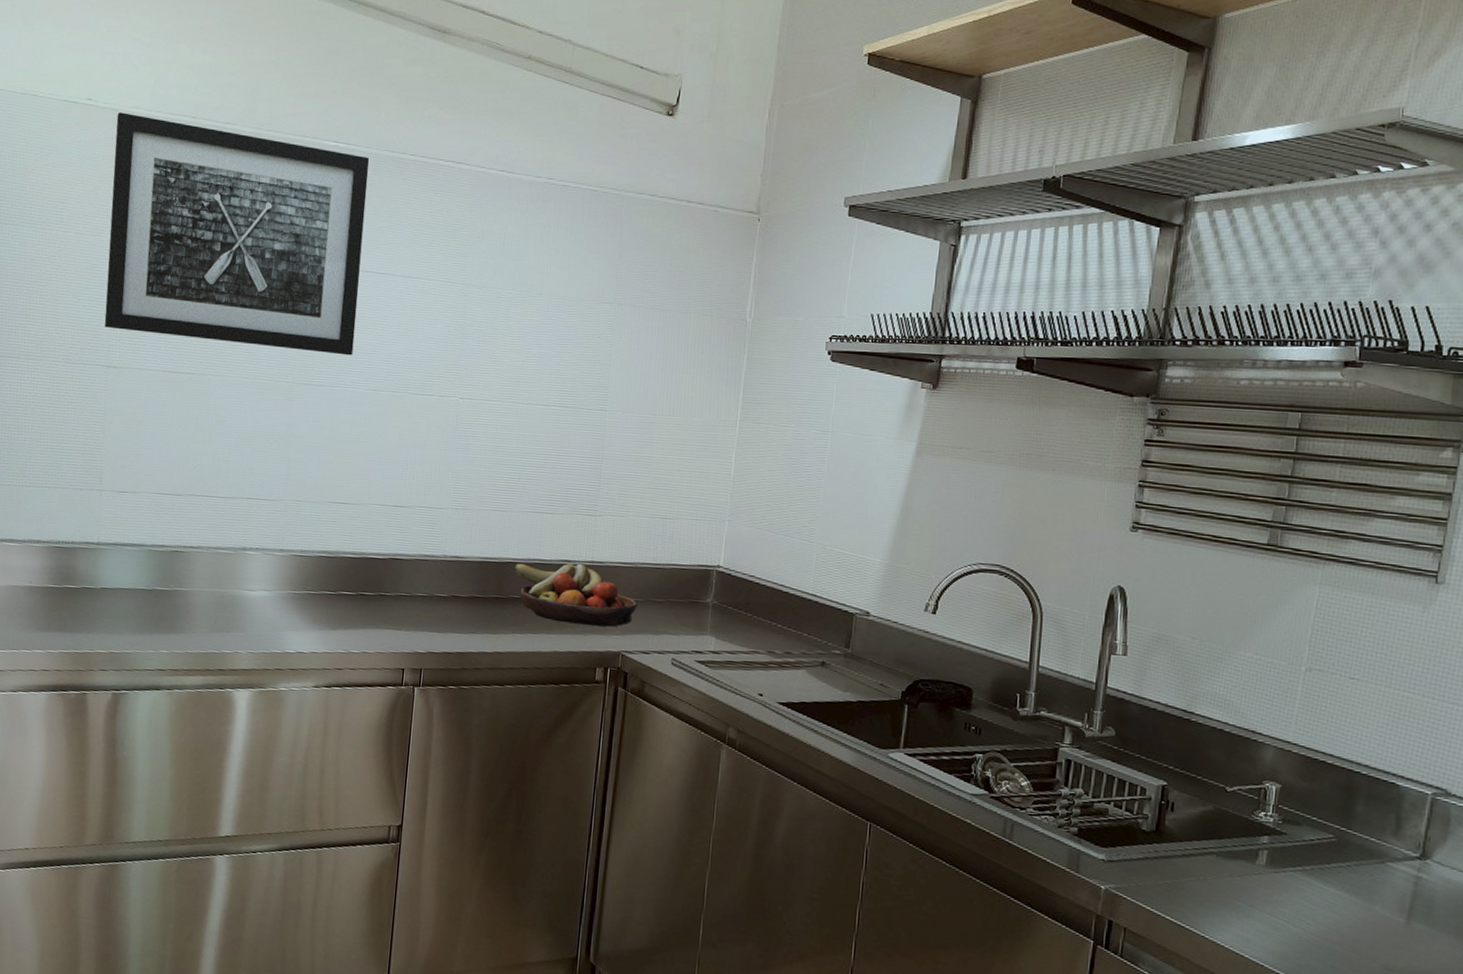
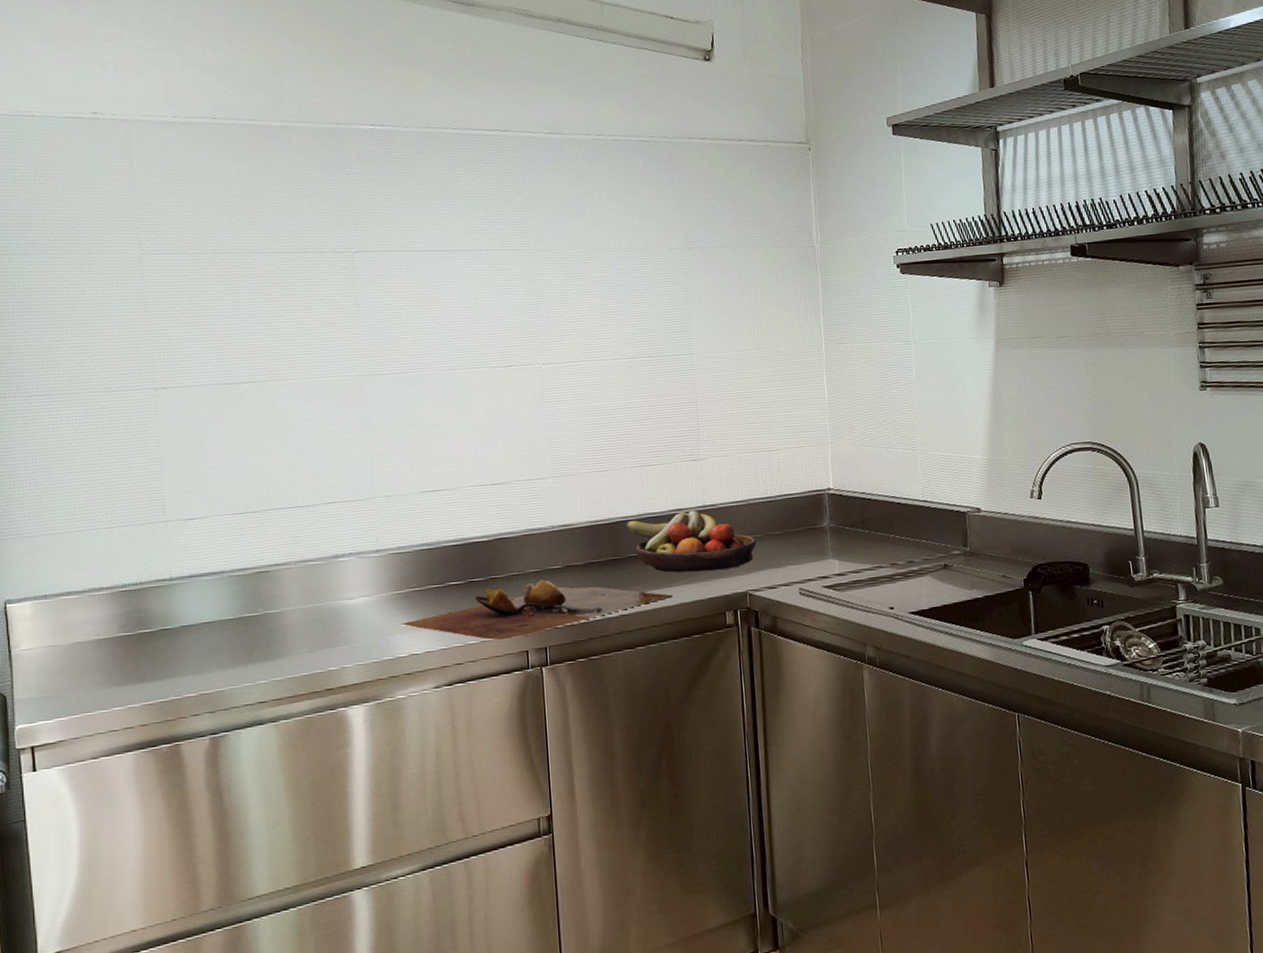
wall art: present [104,112,370,356] -> none [128,122,423,349]
cutting board: none [293,604,548,655] -> present [402,580,672,641]

